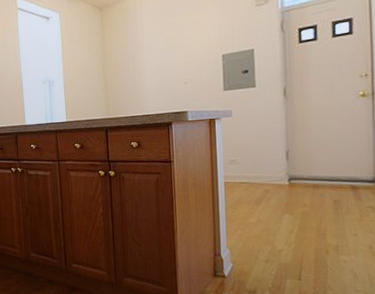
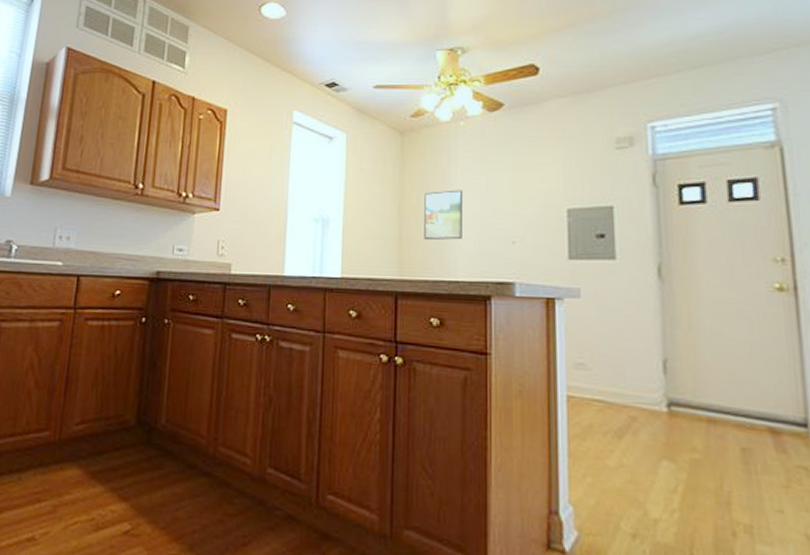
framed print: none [121,48,150,88] -> present [424,189,462,241]

